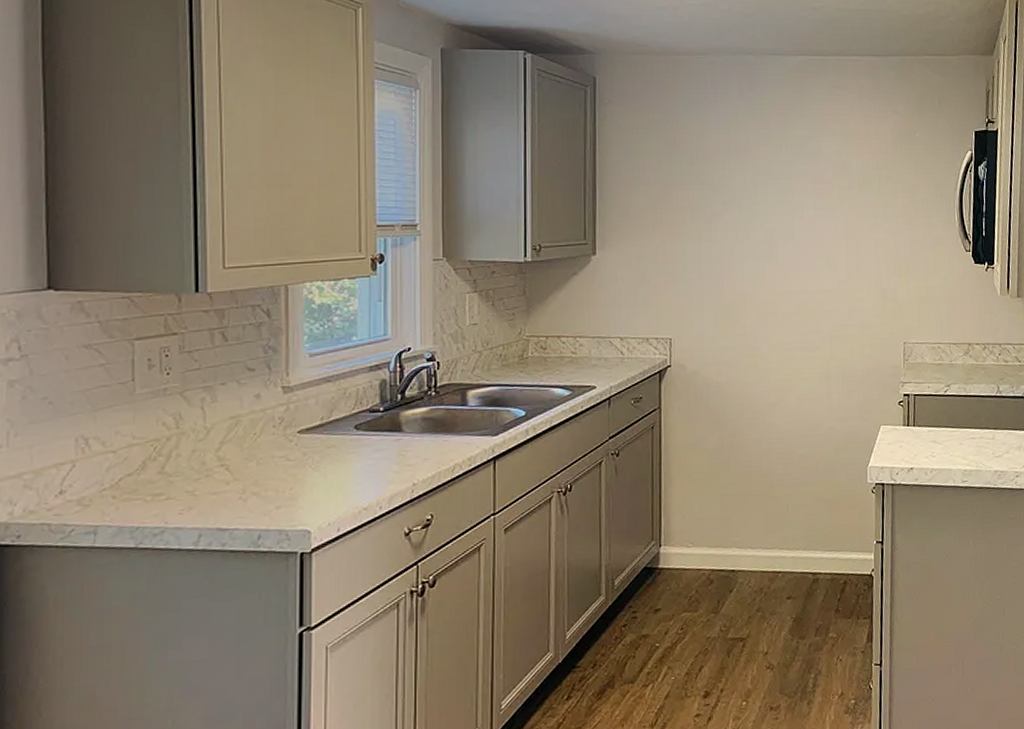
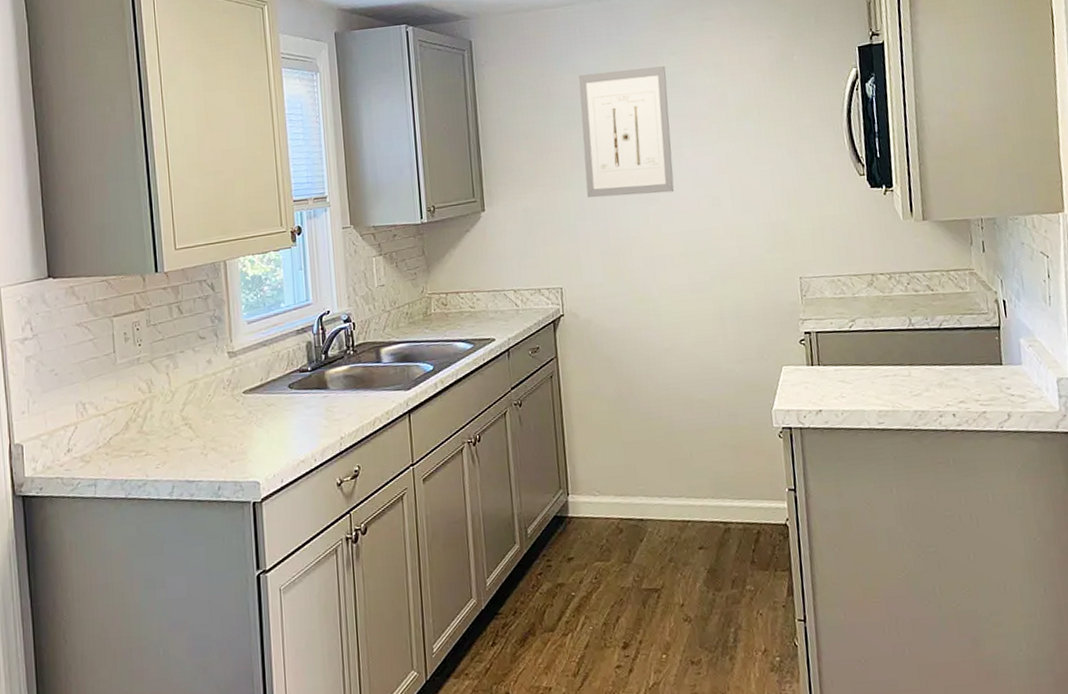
wall art: none [705,126,794,252] -> present [578,65,675,198]

